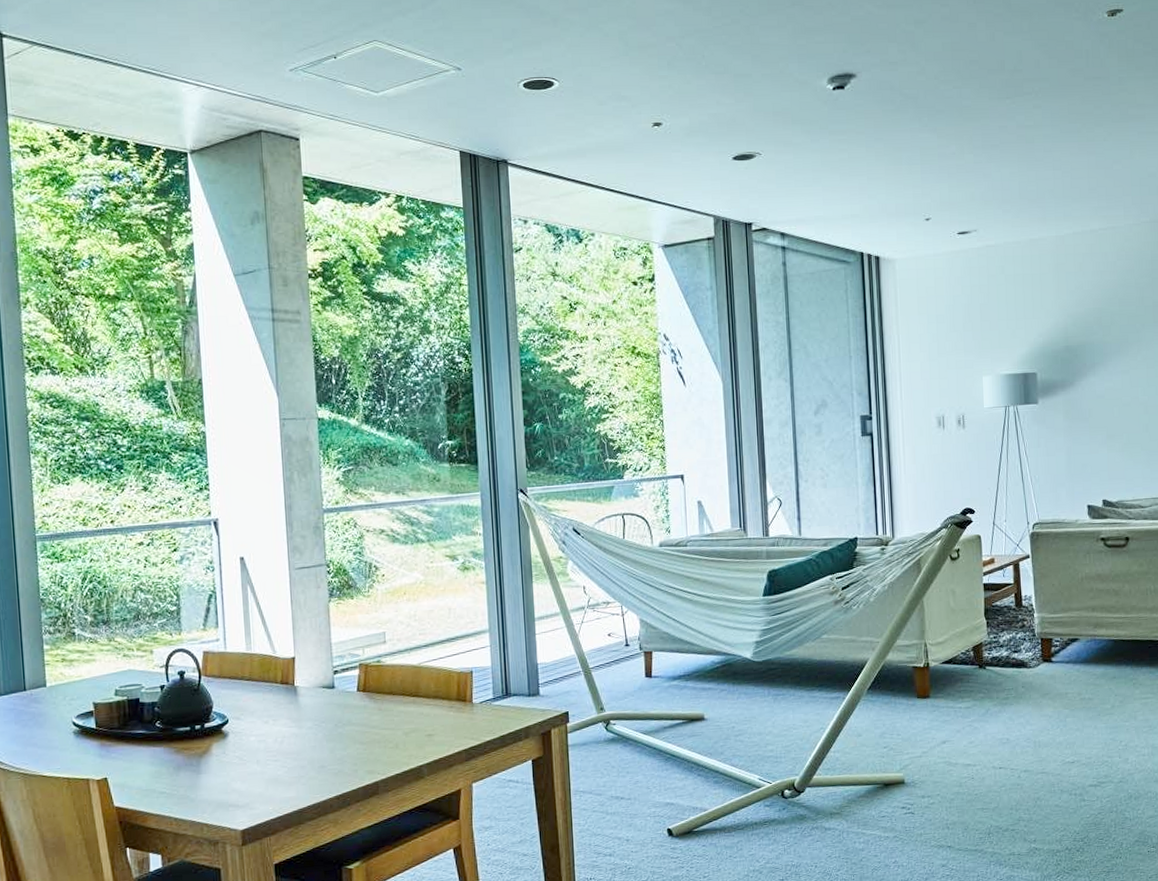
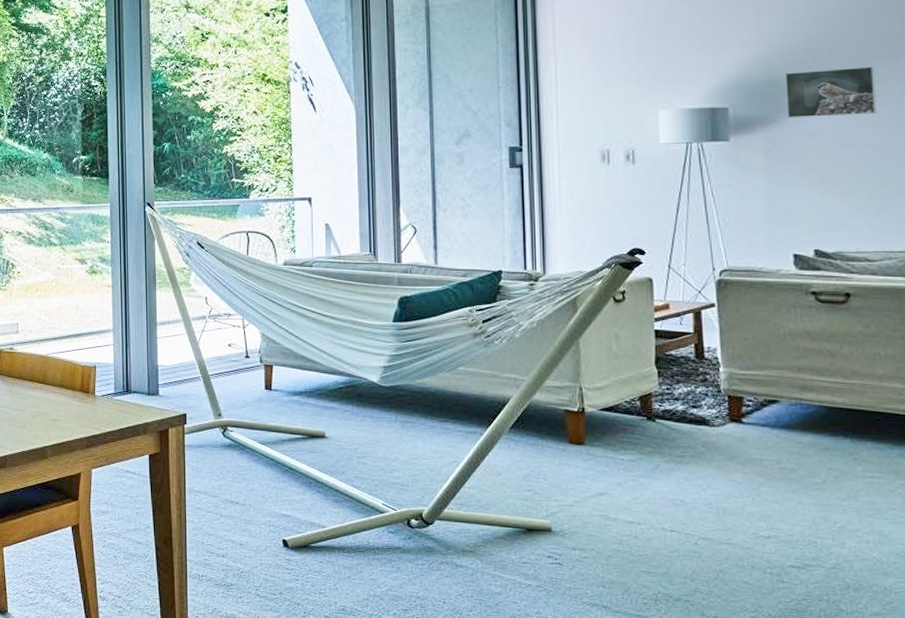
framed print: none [1079,333,1146,381] -> present [785,66,877,119]

